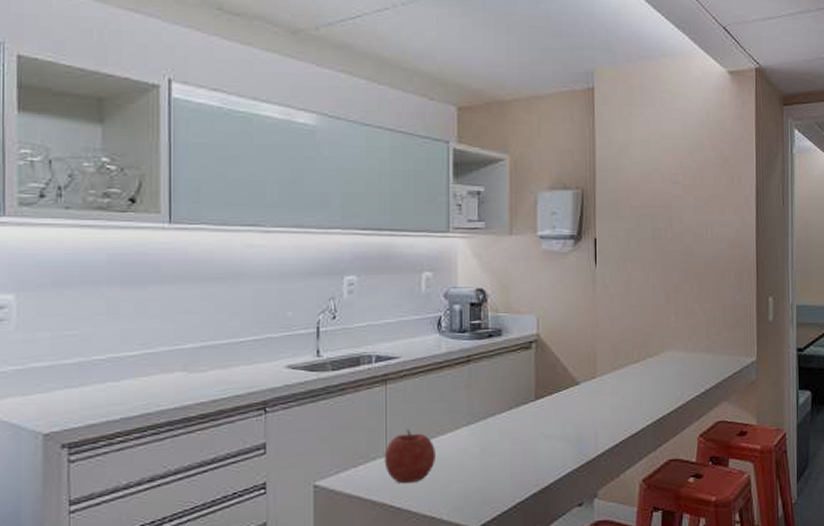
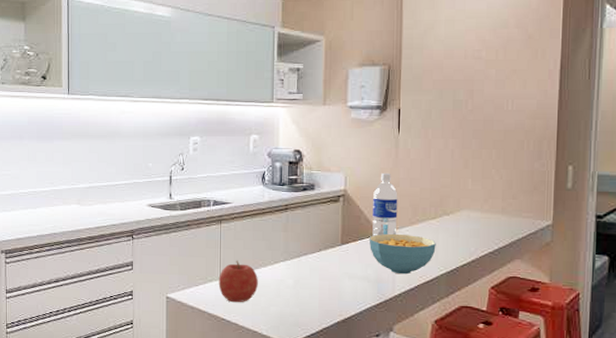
cereal bowl: none [566,382,641,430] -> present [368,233,436,275]
water bottle: none [570,312,598,387] -> present [372,172,398,236]

